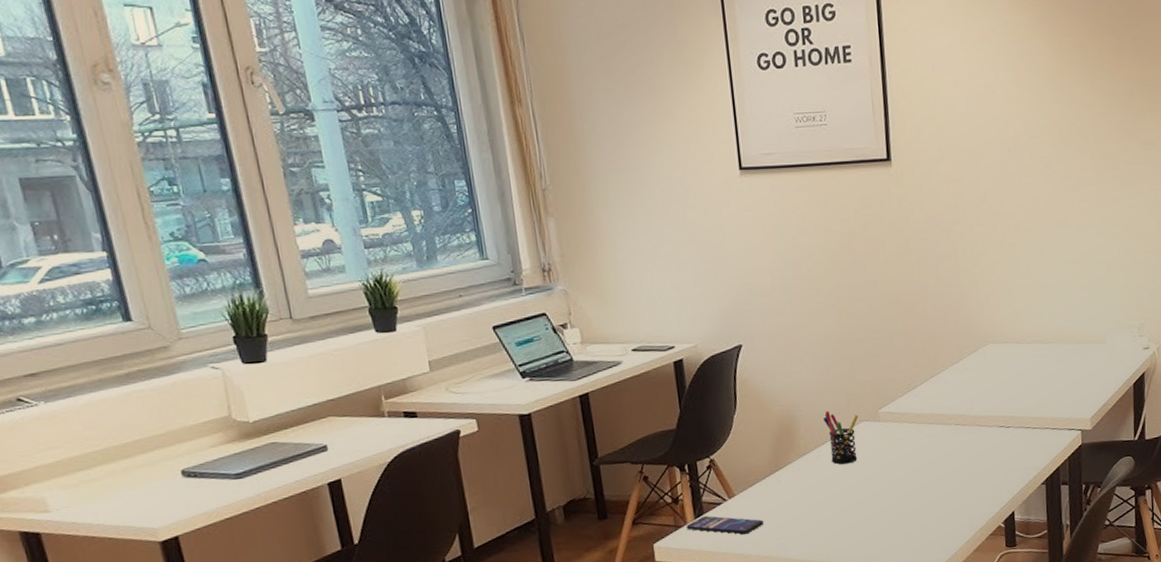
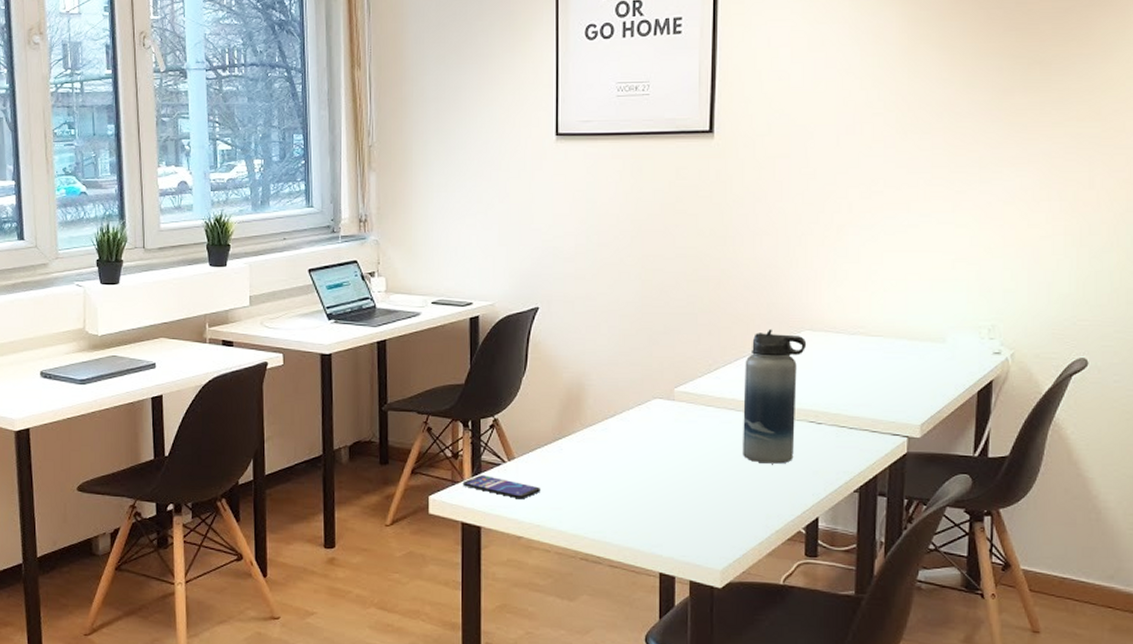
pen holder: present [823,411,859,465] -> none [614,383,652,441]
water bottle: none [939,345,992,470] -> present [743,329,807,464]

